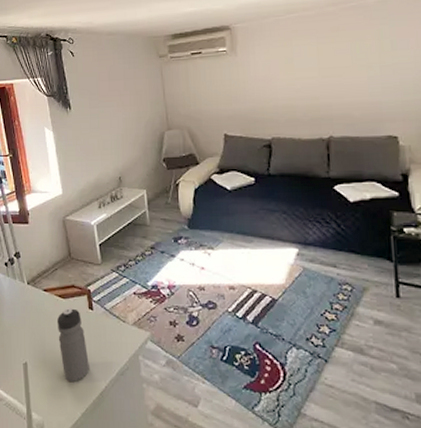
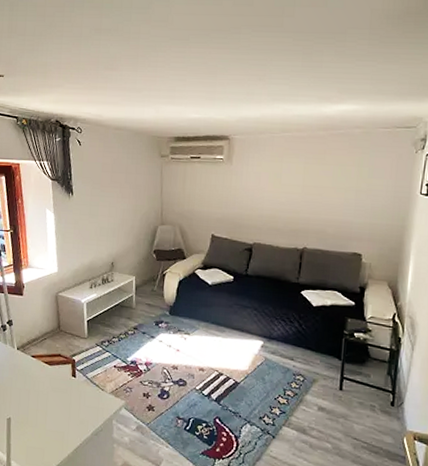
water bottle: present [57,308,89,382] -> none [41,374,68,438]

